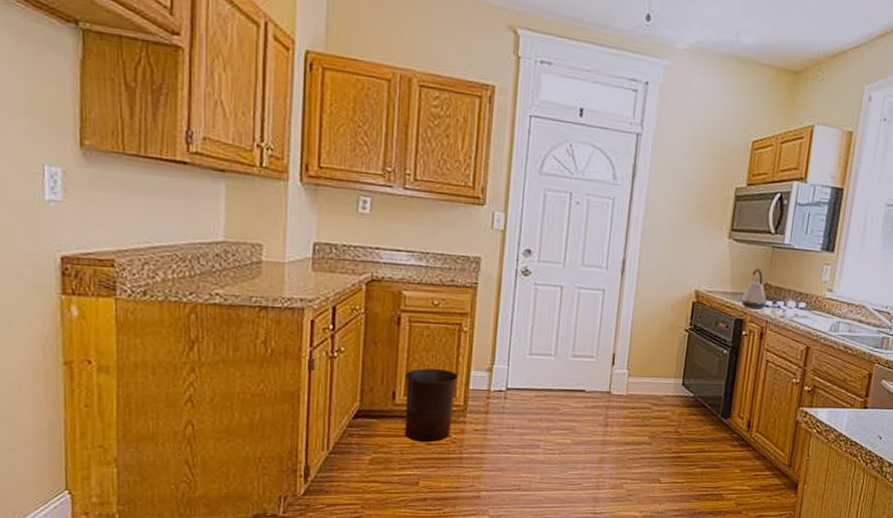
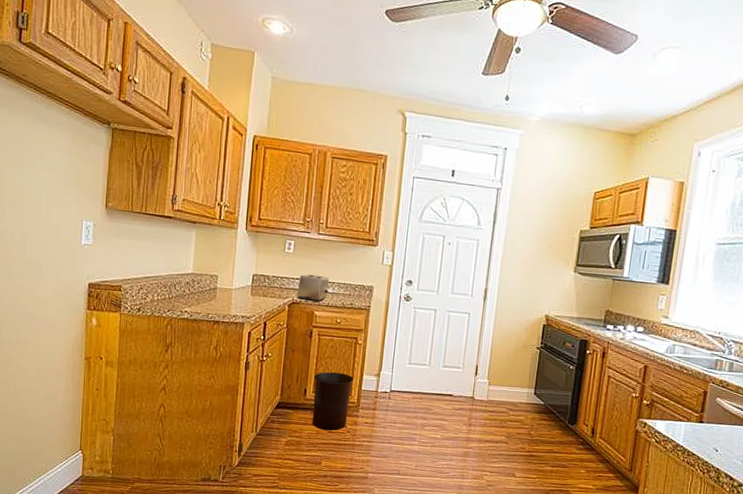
toaster: none [377,242,422,279] -> present [297,274,330,302]
kettle: present [741,268,767,310] -> none [585,297,608,332]

